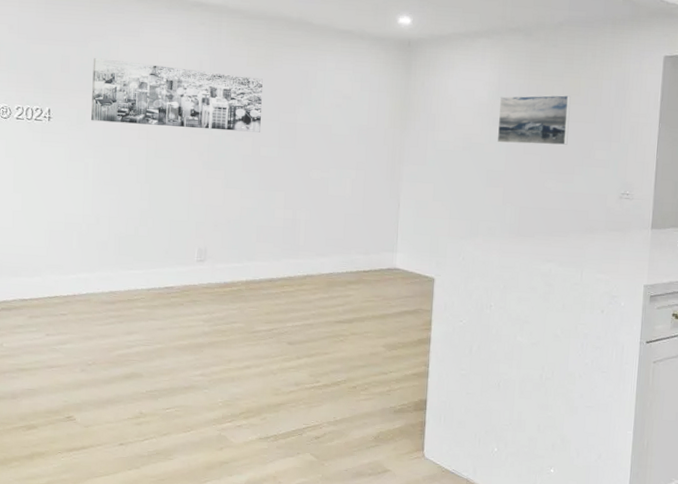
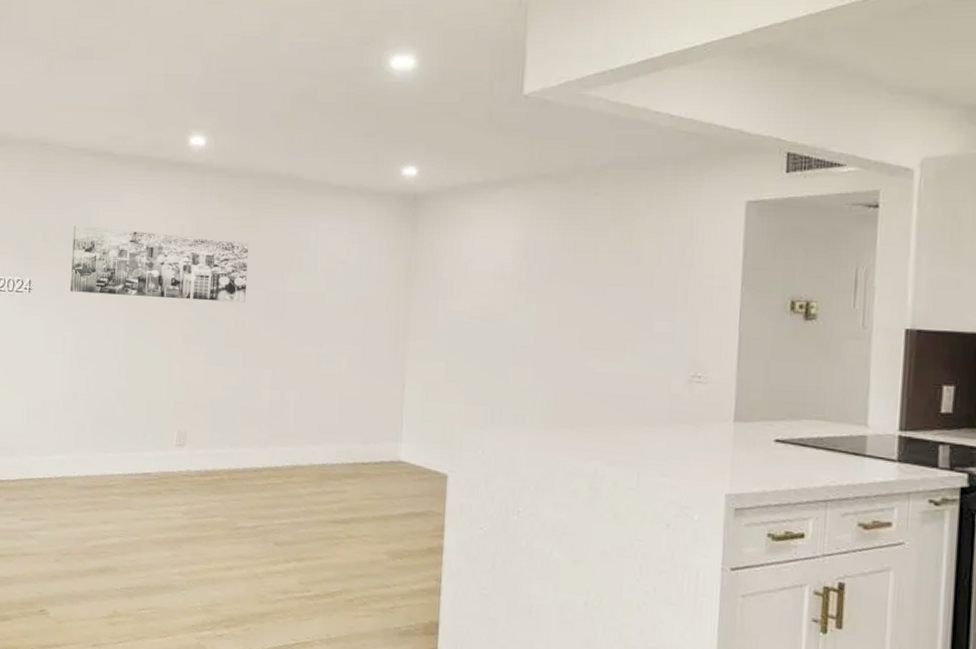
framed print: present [497,95,571,145] -> none [524,253,620,315]

